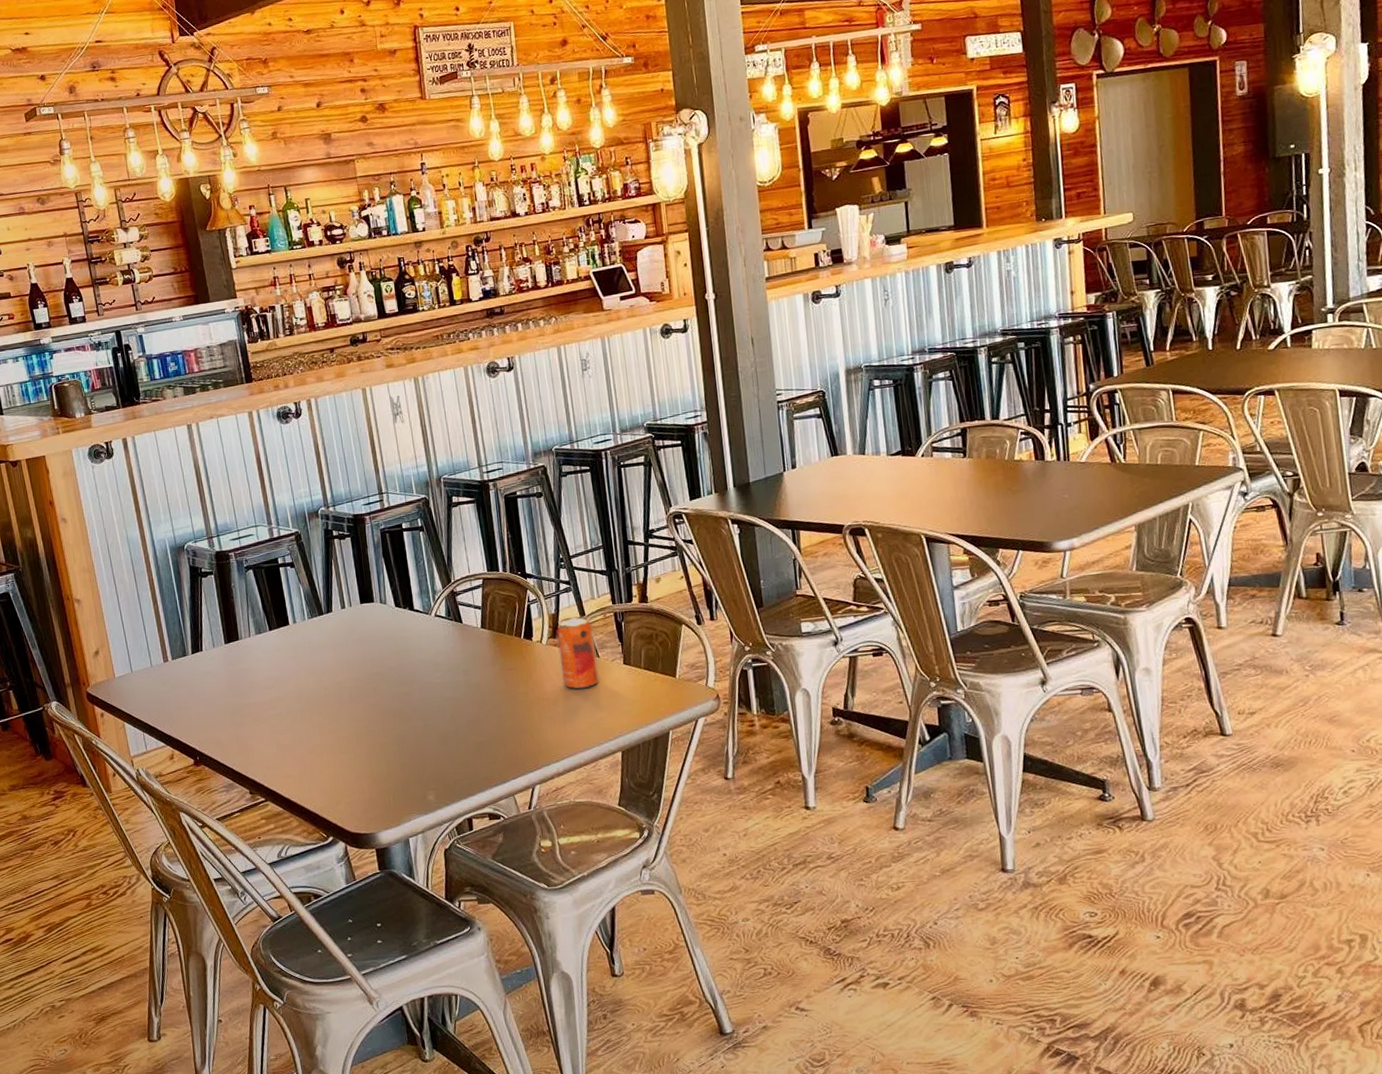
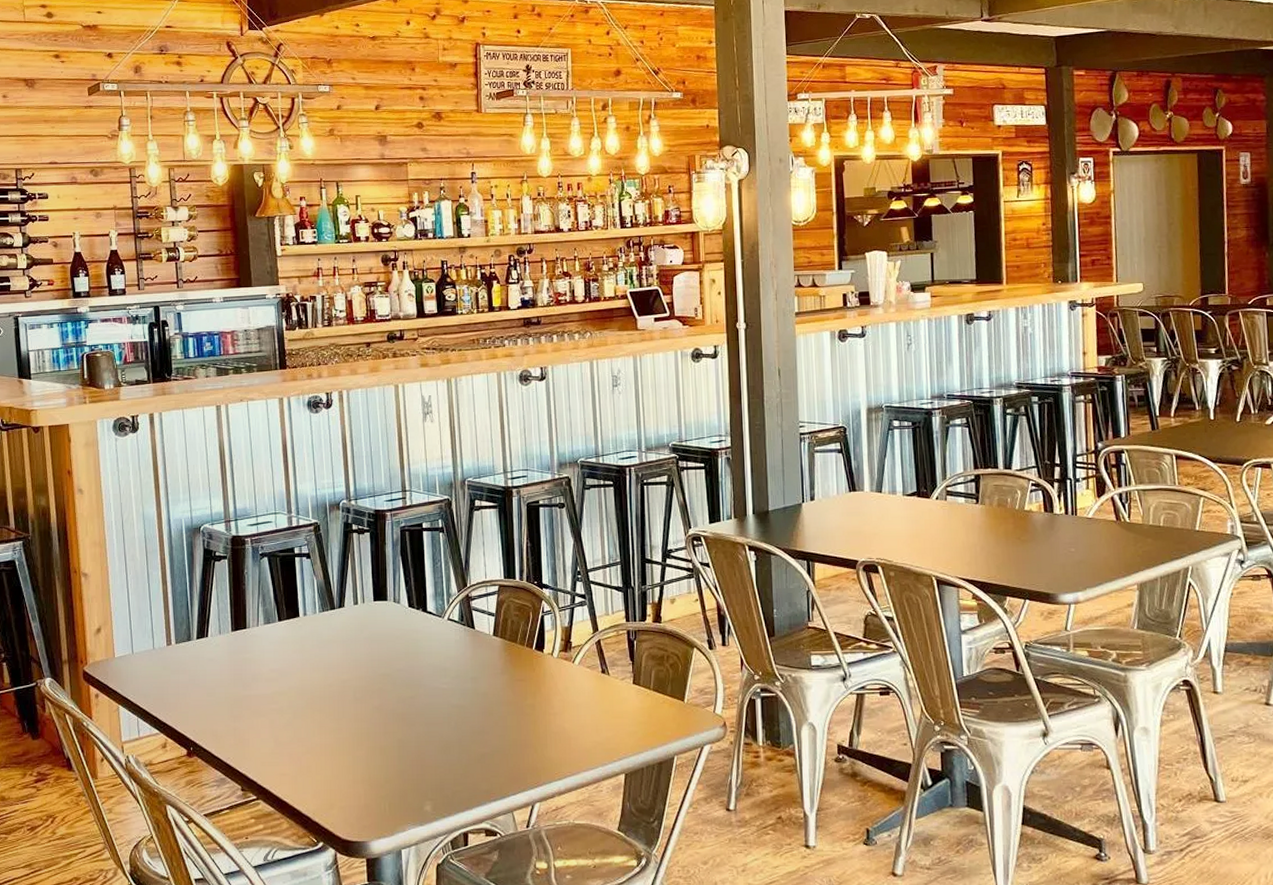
beverage can: present [557,616,600,689] -> none [569,631,609,706]

